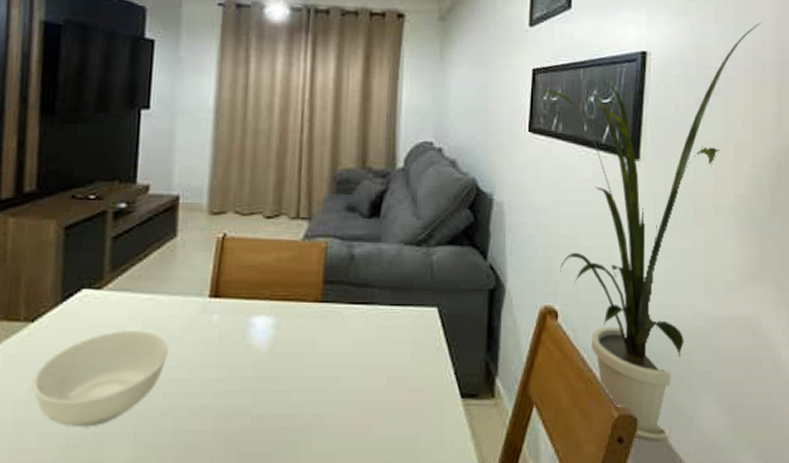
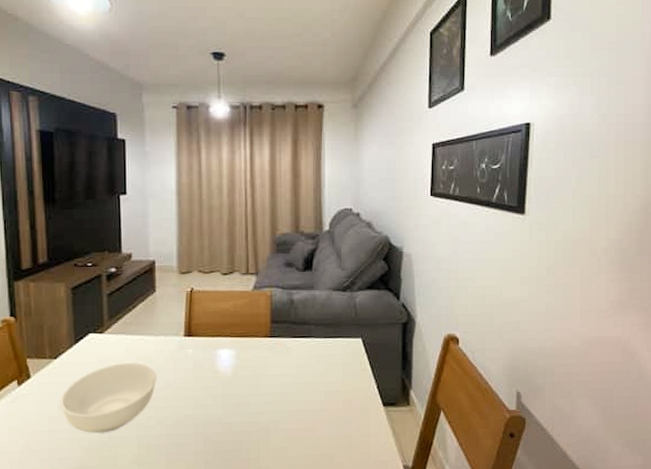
house plant: present [541,21,762,442] -> none [440,90,633,436]

